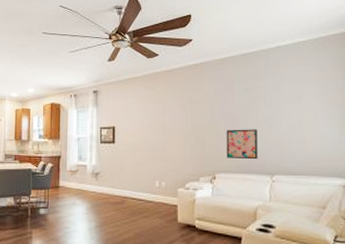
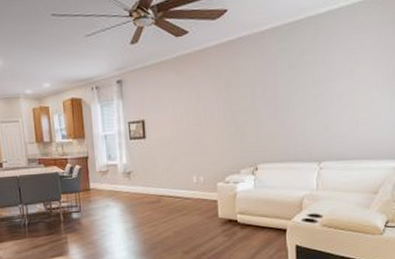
wall art: present [226,129,258,160] -> none [269,112,304,147]

